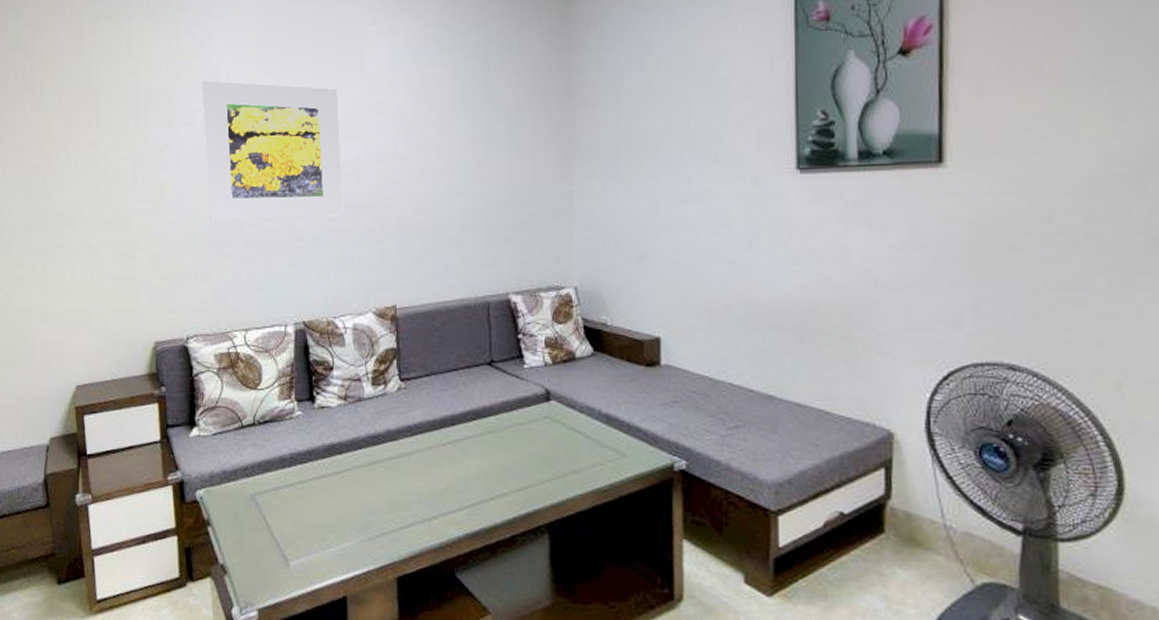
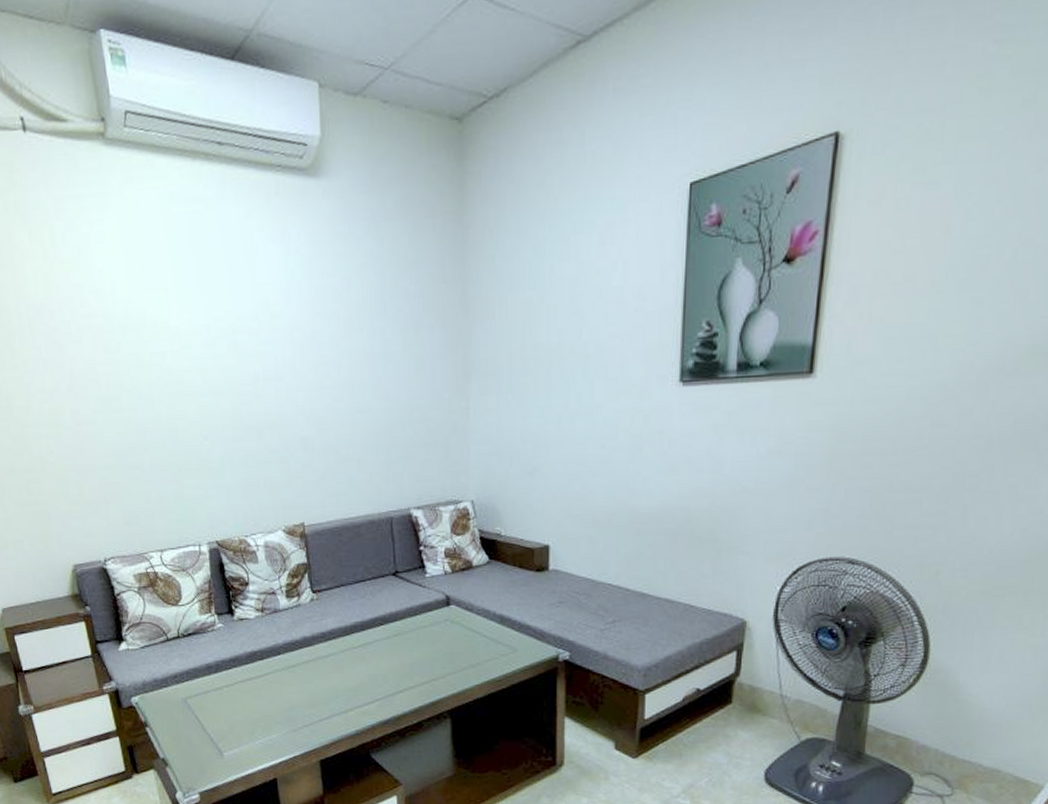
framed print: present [201,80,344,220] -> none [85,294,247,443]

